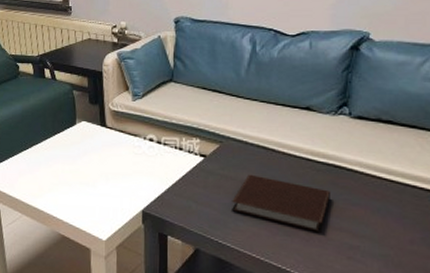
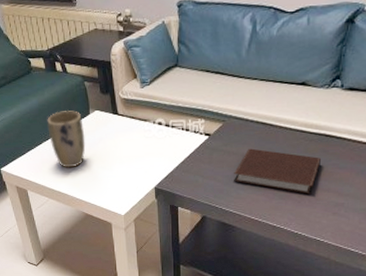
plant pot: none [29,119,69,182] -> present [47,110,86,168]

